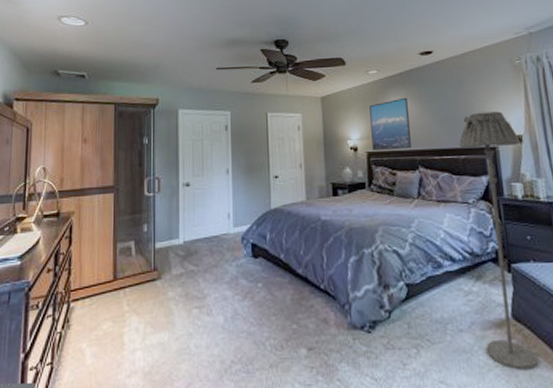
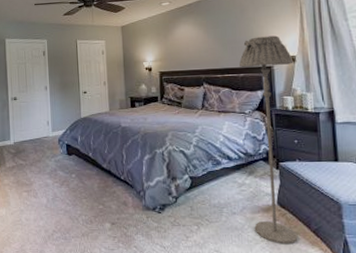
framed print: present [369,97,411,150] -> none [162,25,197,70]

